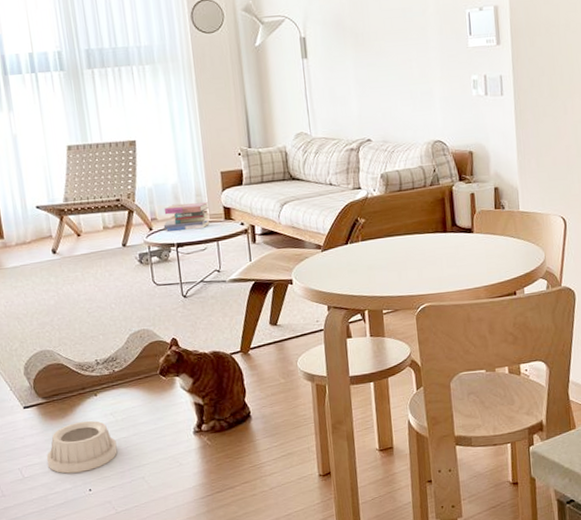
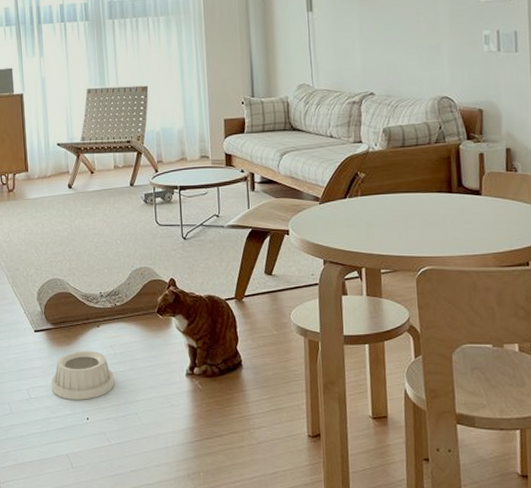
books: present [163,202,210,231] -> none [168,148,212,175]

